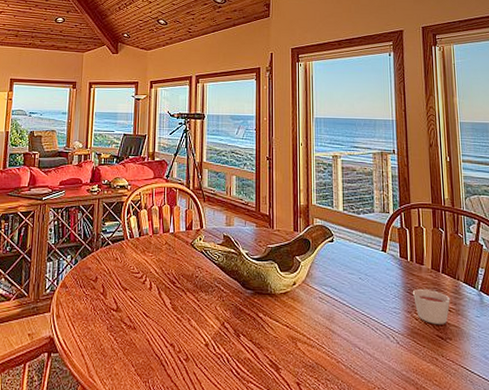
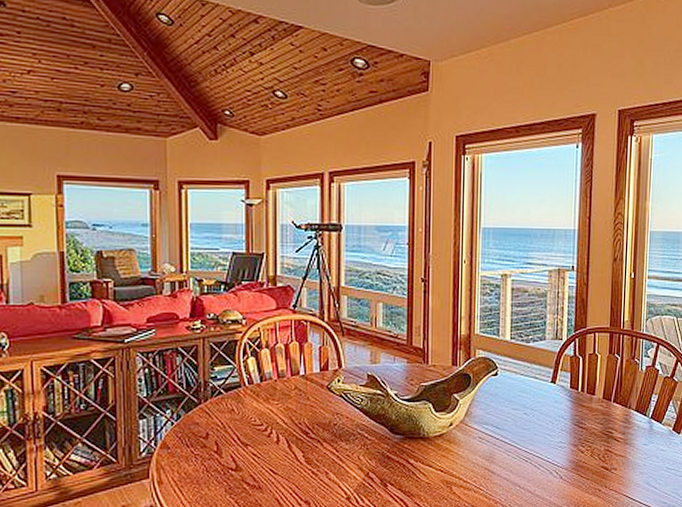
candle: present [412,289,450,324] -> none [580,421,619,455]

